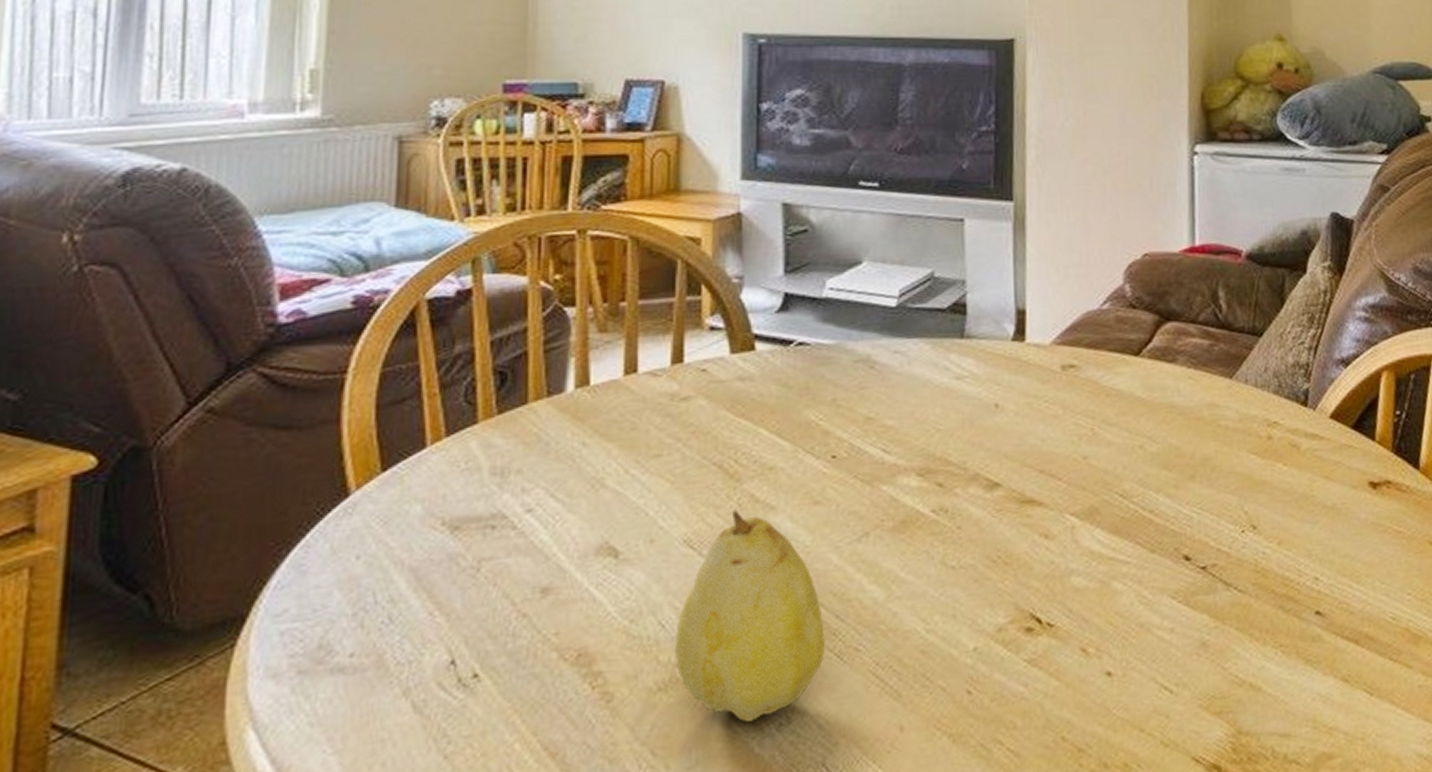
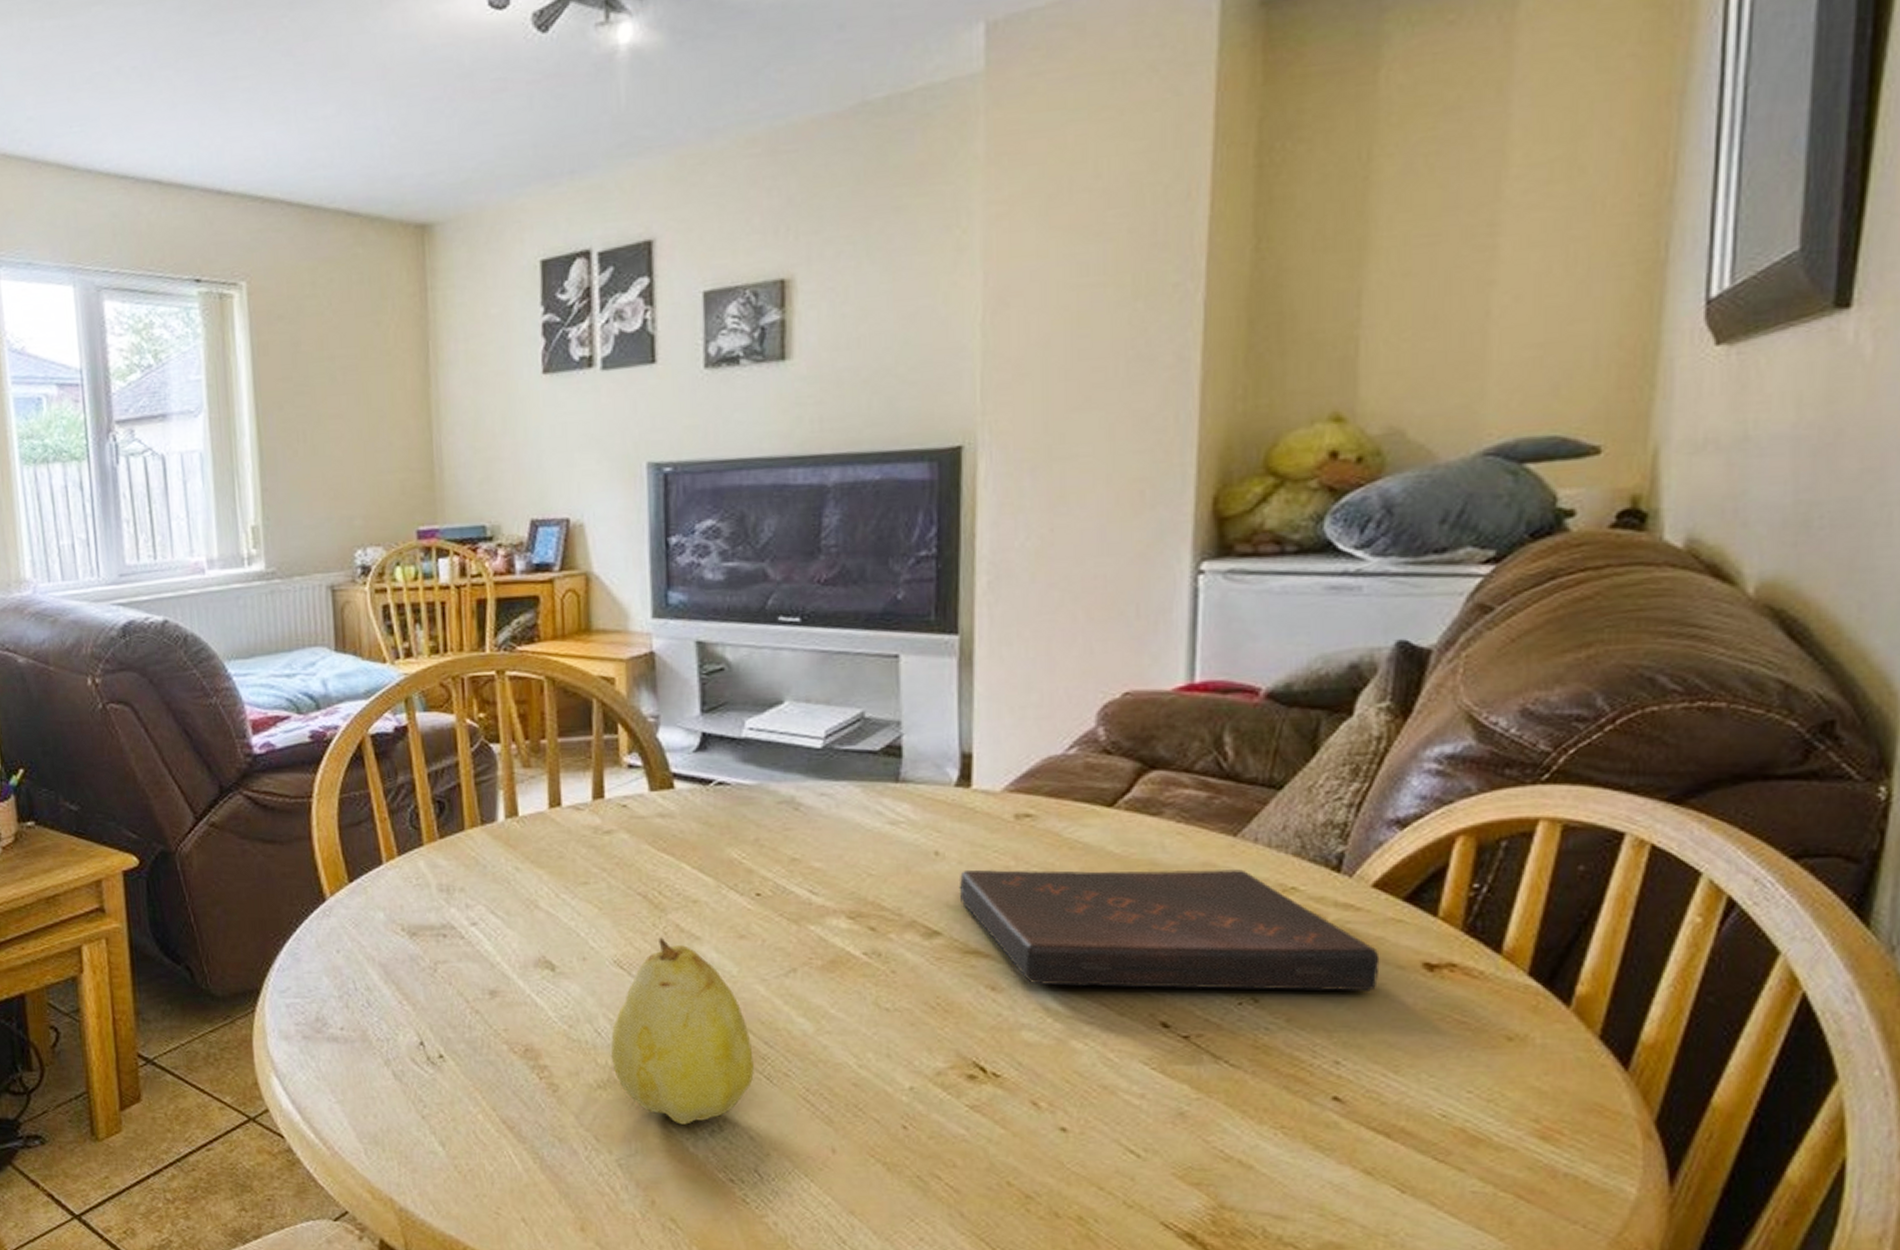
book: none [1016,408,1340,530] -> present [959,869,1380,991]

